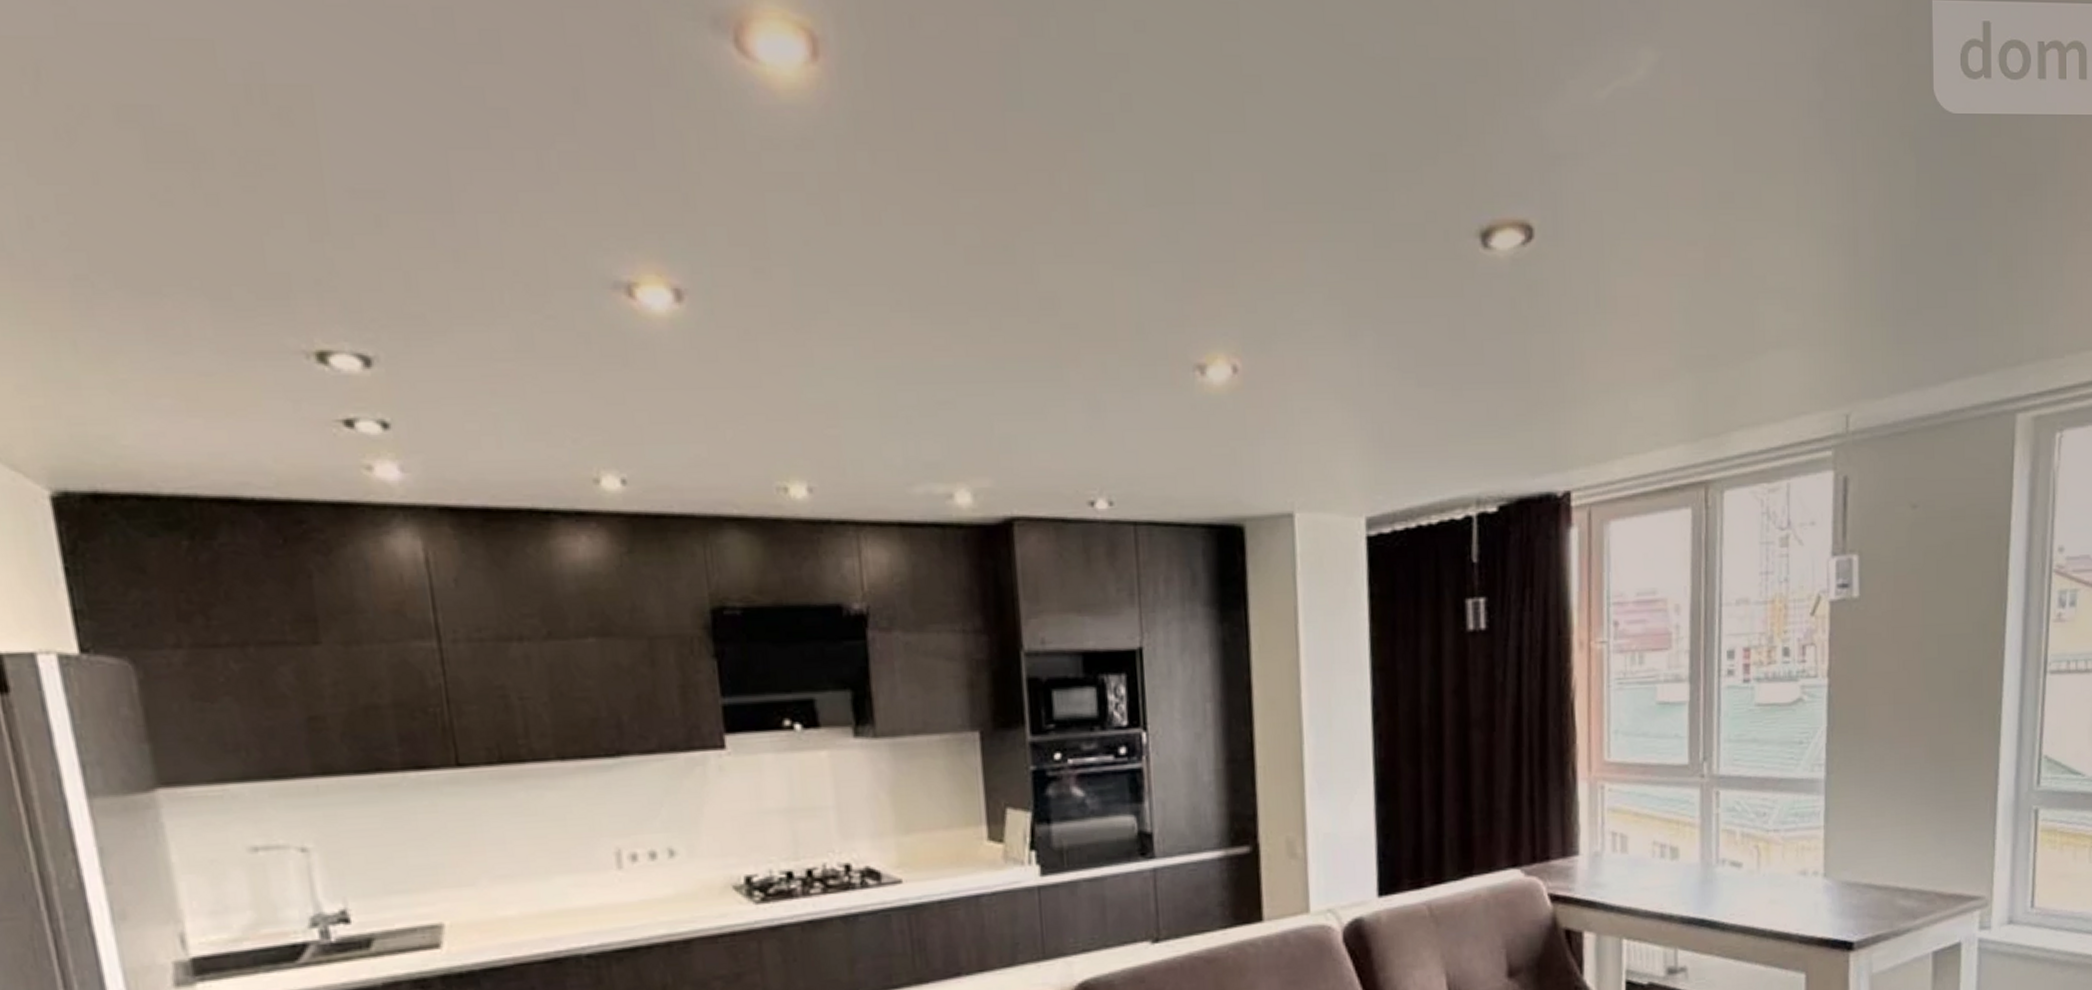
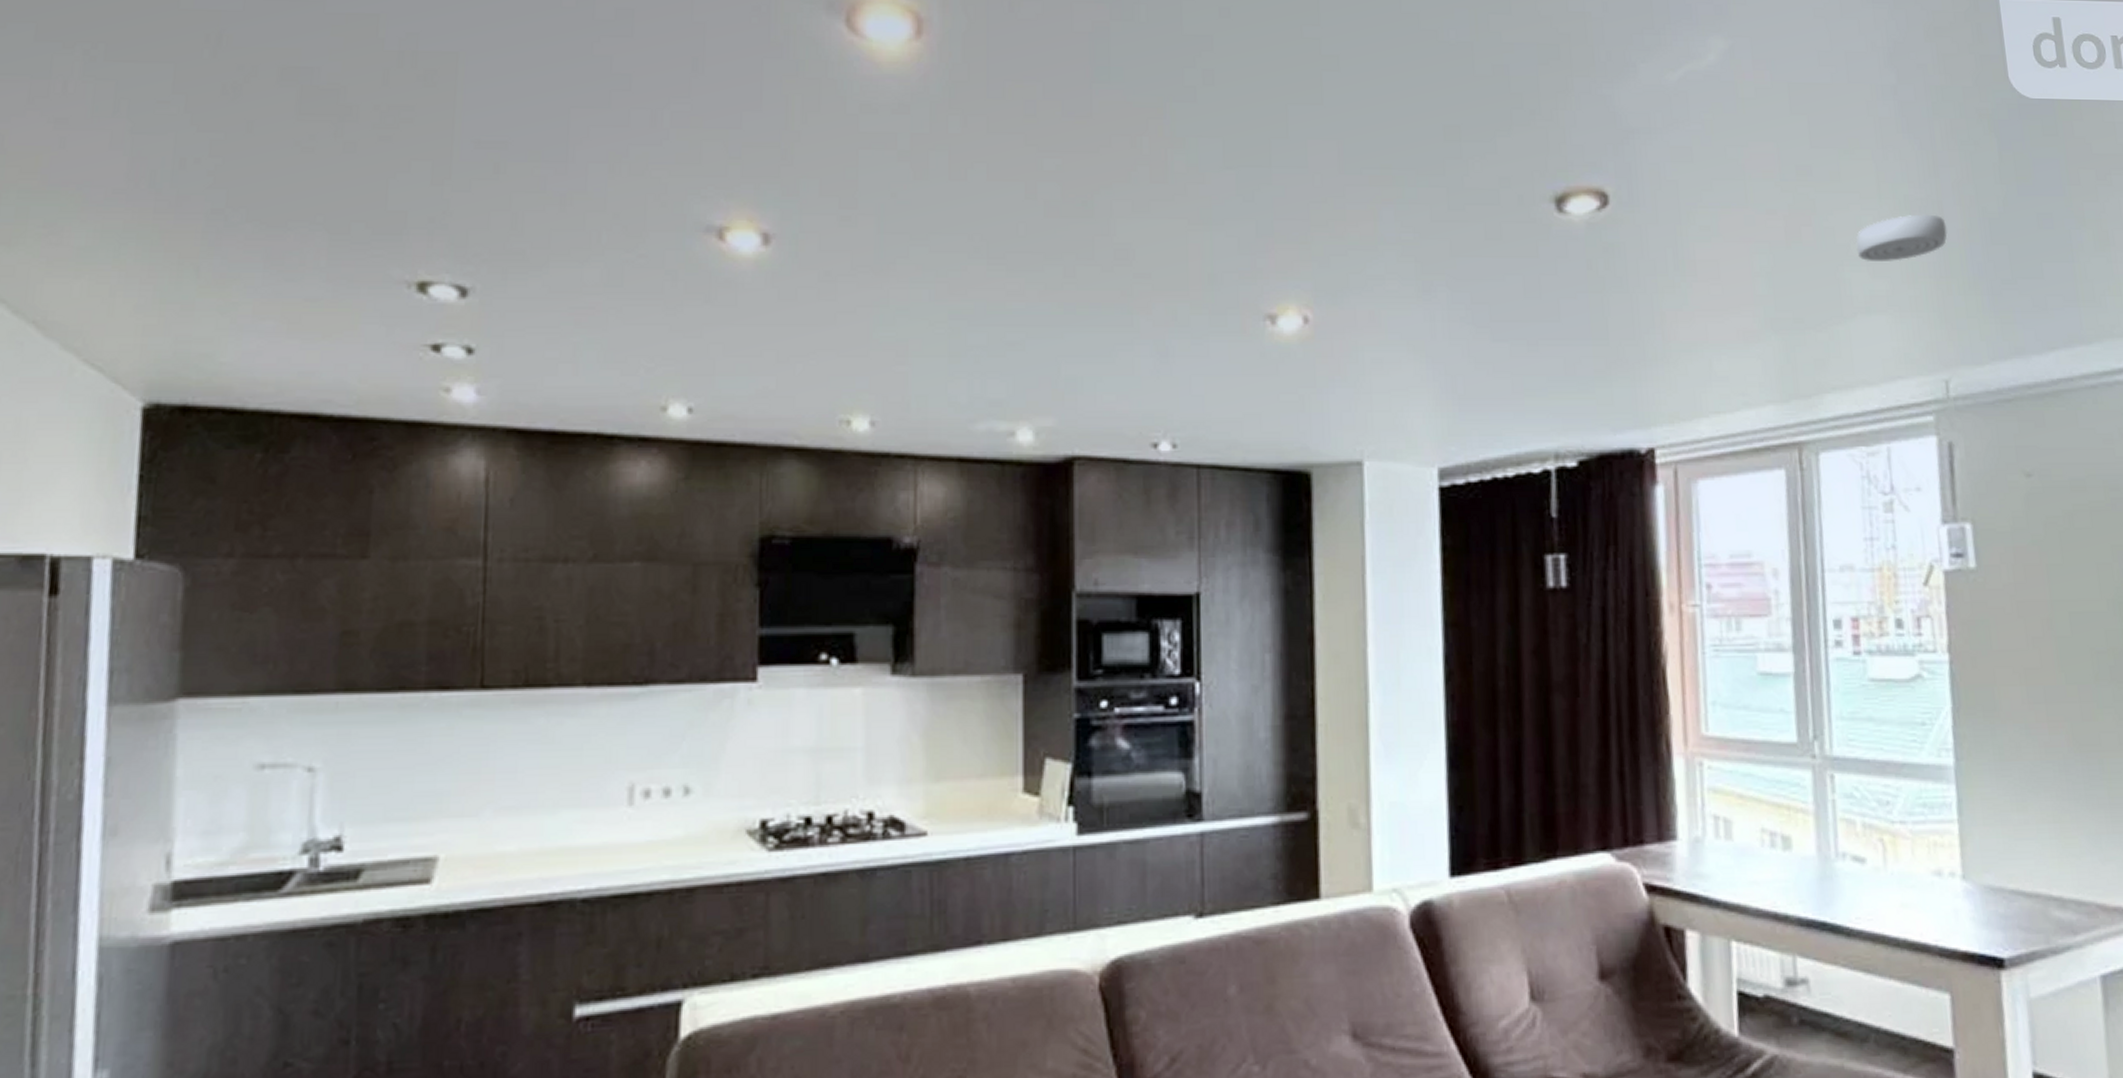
smoke detector: none [1772,242,1860,293] -> present [1856,214,1947,261]

